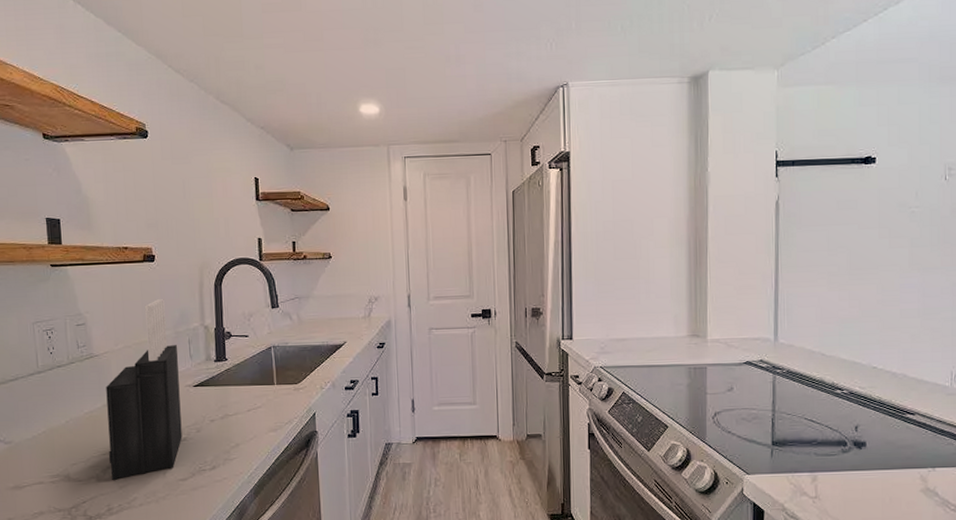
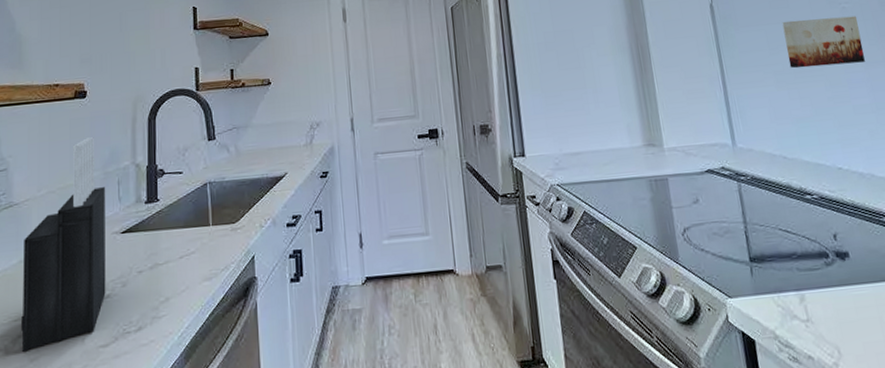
wall art: none [845,221,925,271] -> present [782,16,865,69]

